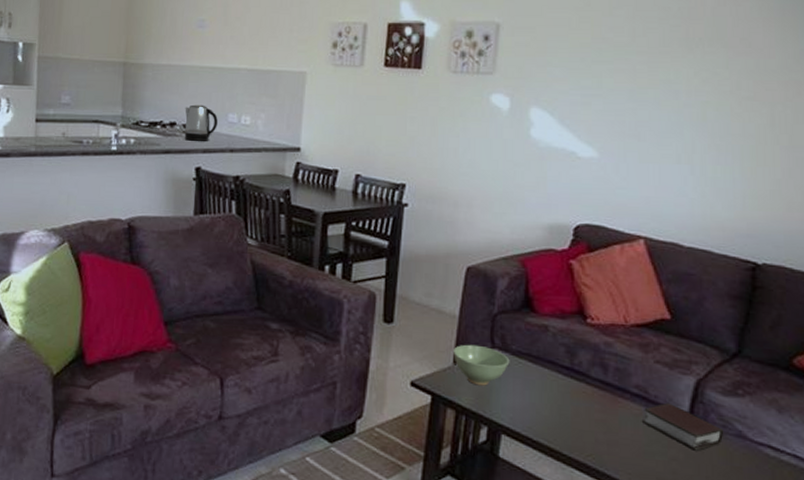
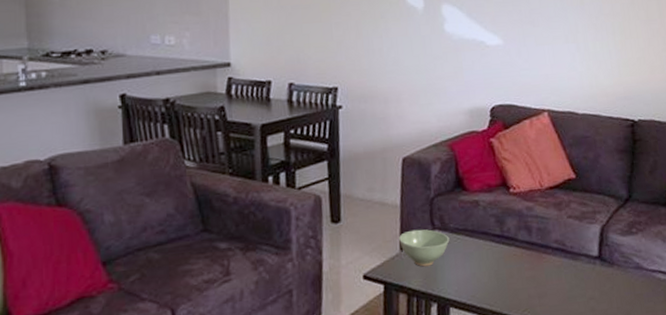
kettle: present [184,104,218,142] -> none [101,28,140,68]
bible: present [643,402,724,451] -> none [564,250,626,288]

